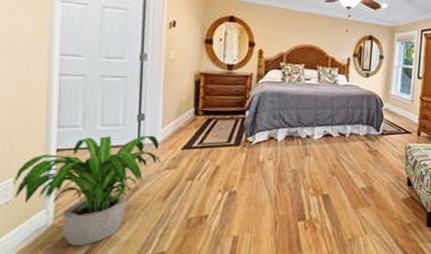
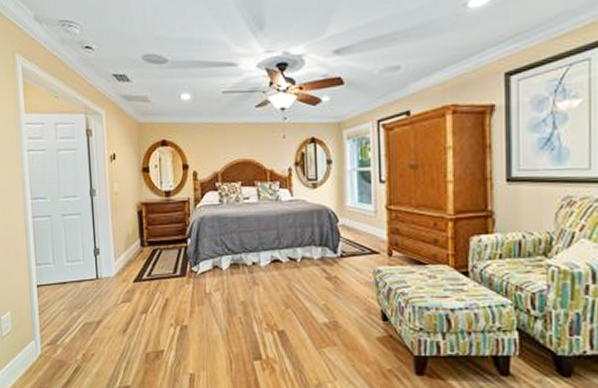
potted plant: present [14,135,162,245] -> none [11,269,118,375]

